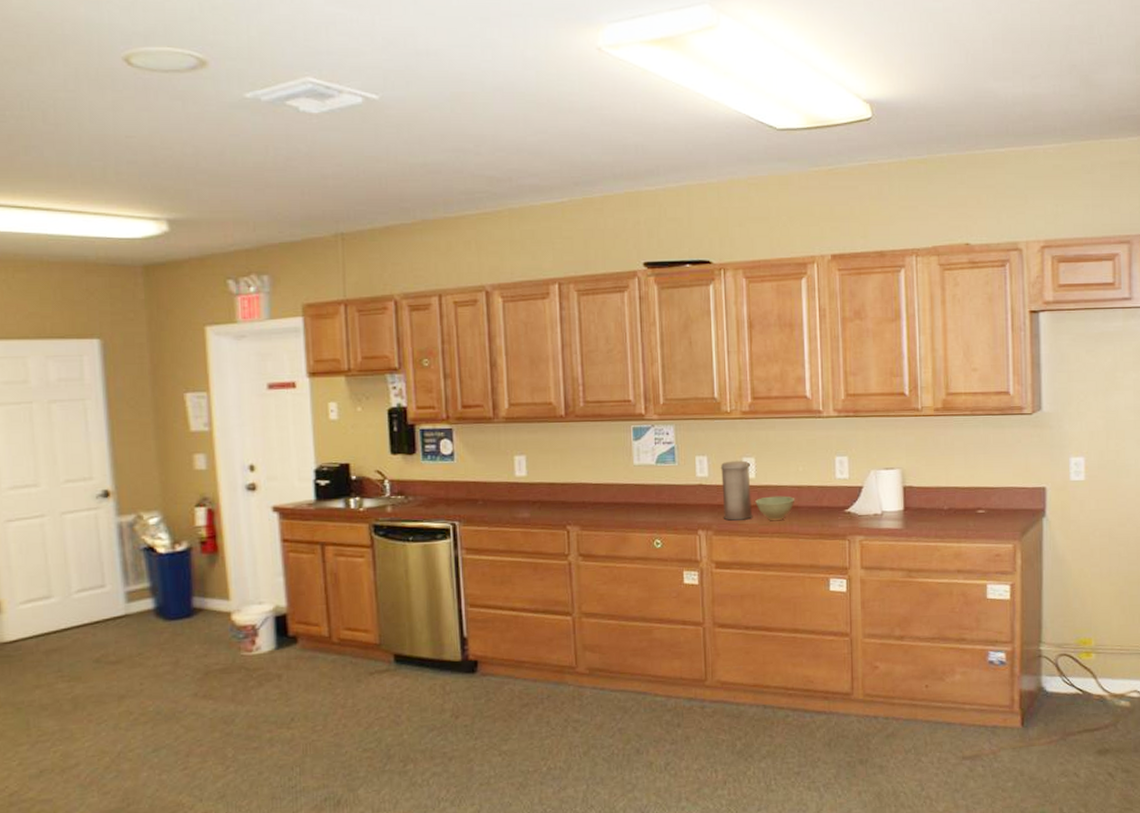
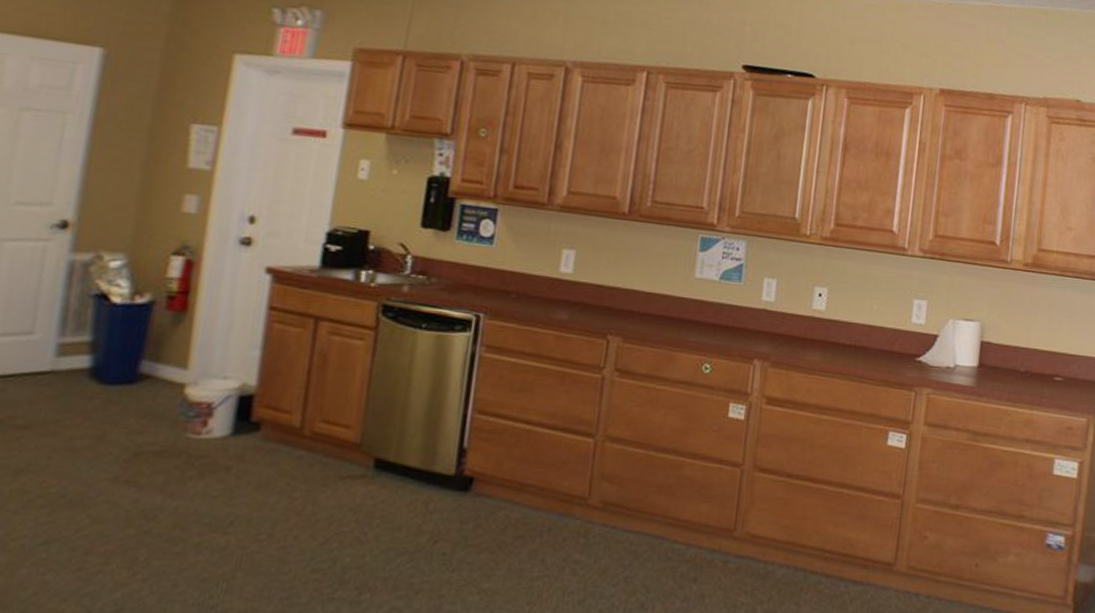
canister: present [720,460,753,521] -> none [784,288,821,355]
bowl: present [755,496,794,521] -> none [821,332,864,361]

